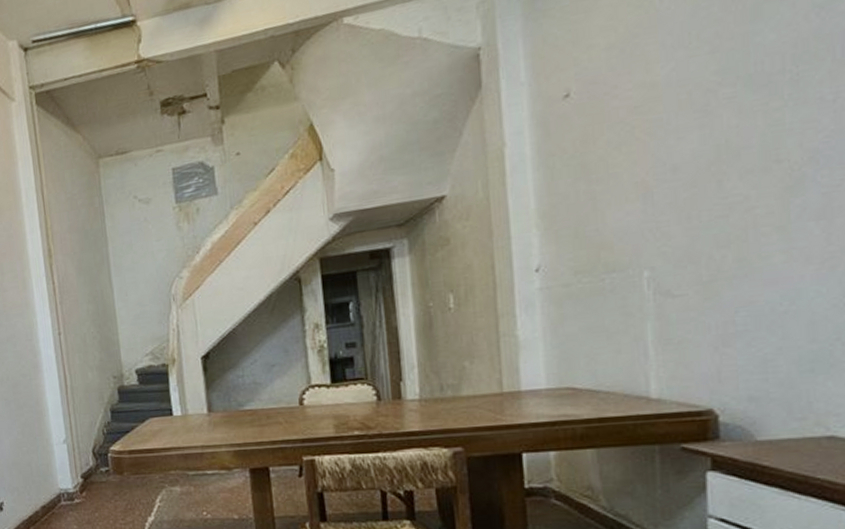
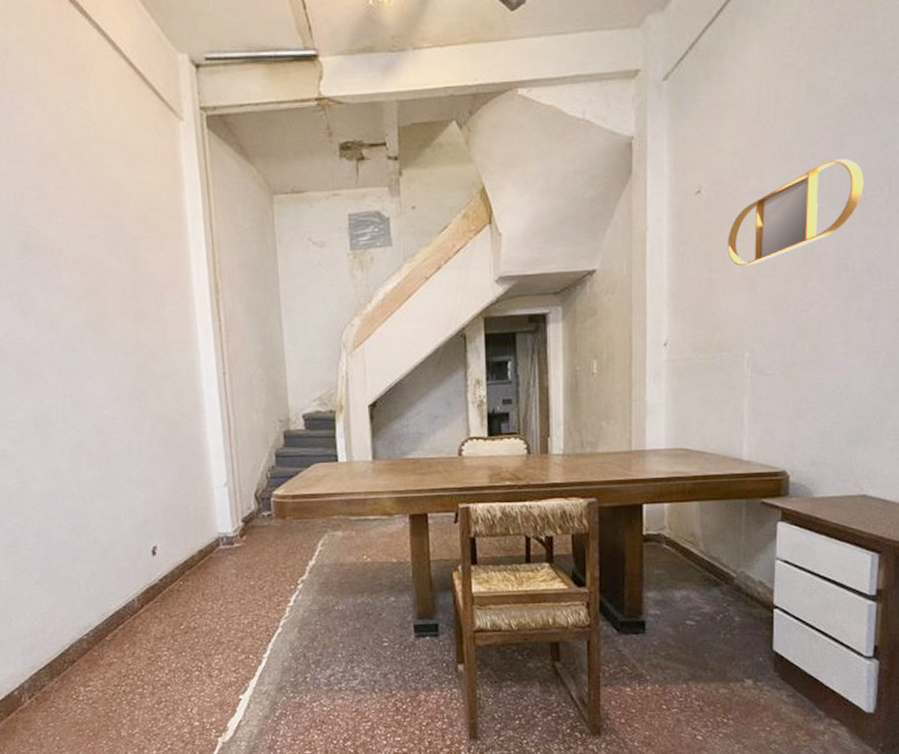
home mirror: none [609,30,795,173] -> present [727,159,864,266]

